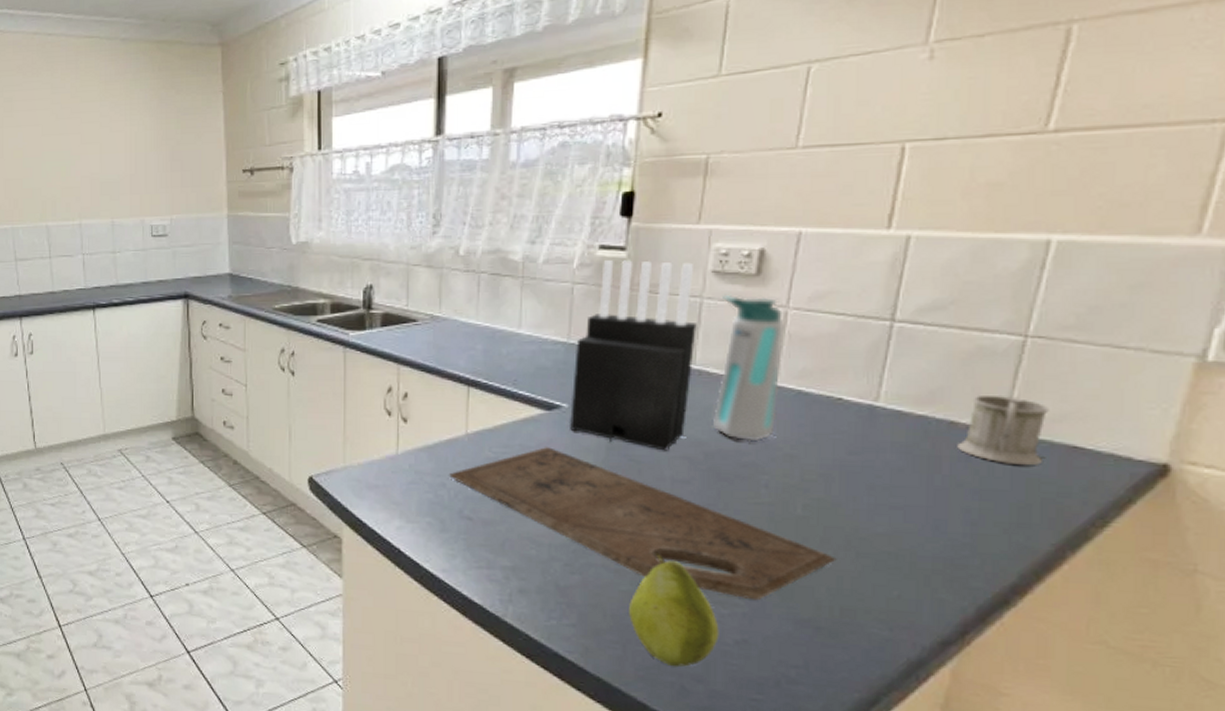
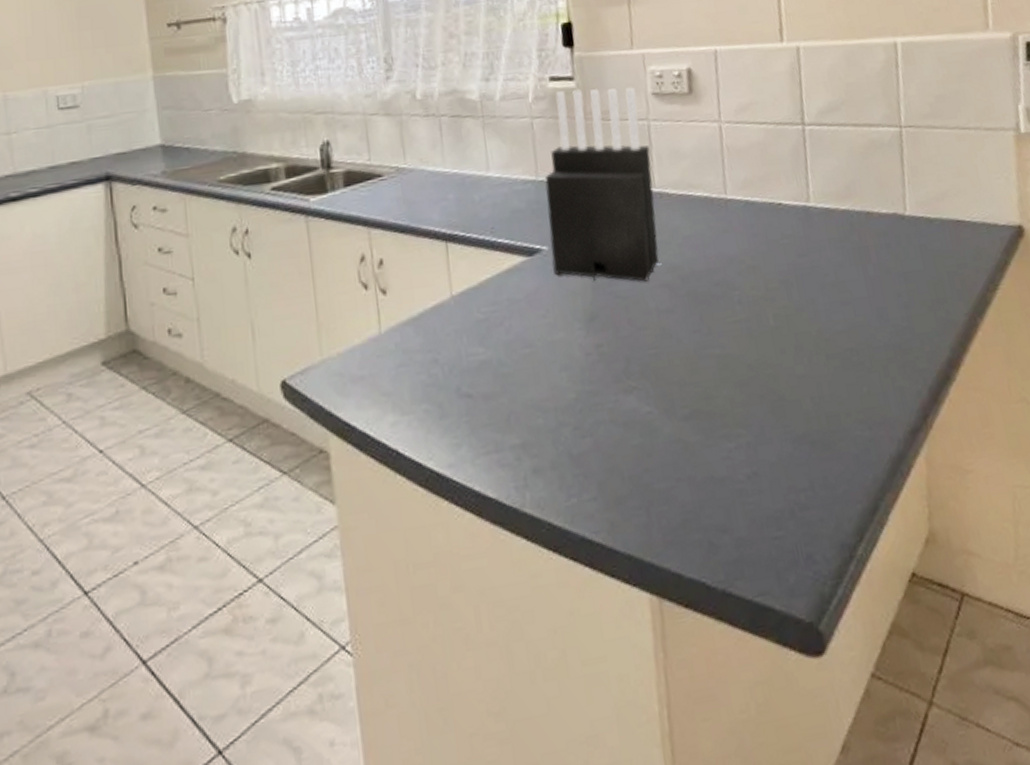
cutting board: present [448,447,837,601] -> none [439,297,812,427]
fruit: present [629,550,719,667] -> none [643,391,732,522]
water bottle: present [712,294,784,442] -> none [665,114,734,259]
mug: present [957,396,1049,465] -> none [877,182,940,245]

